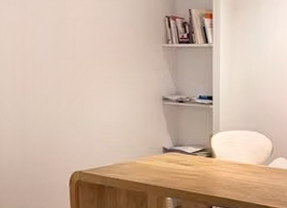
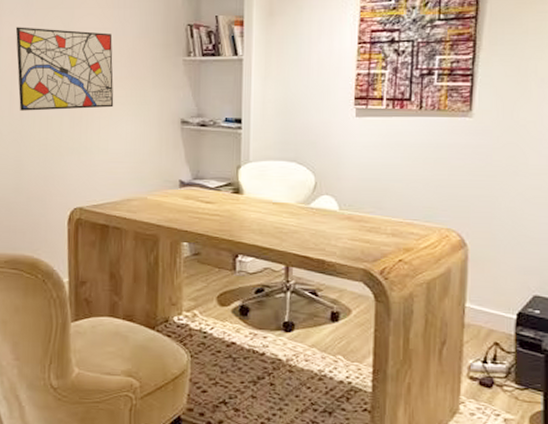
wall art: none [13,15,105,90] -> present [15,27,114,111]

